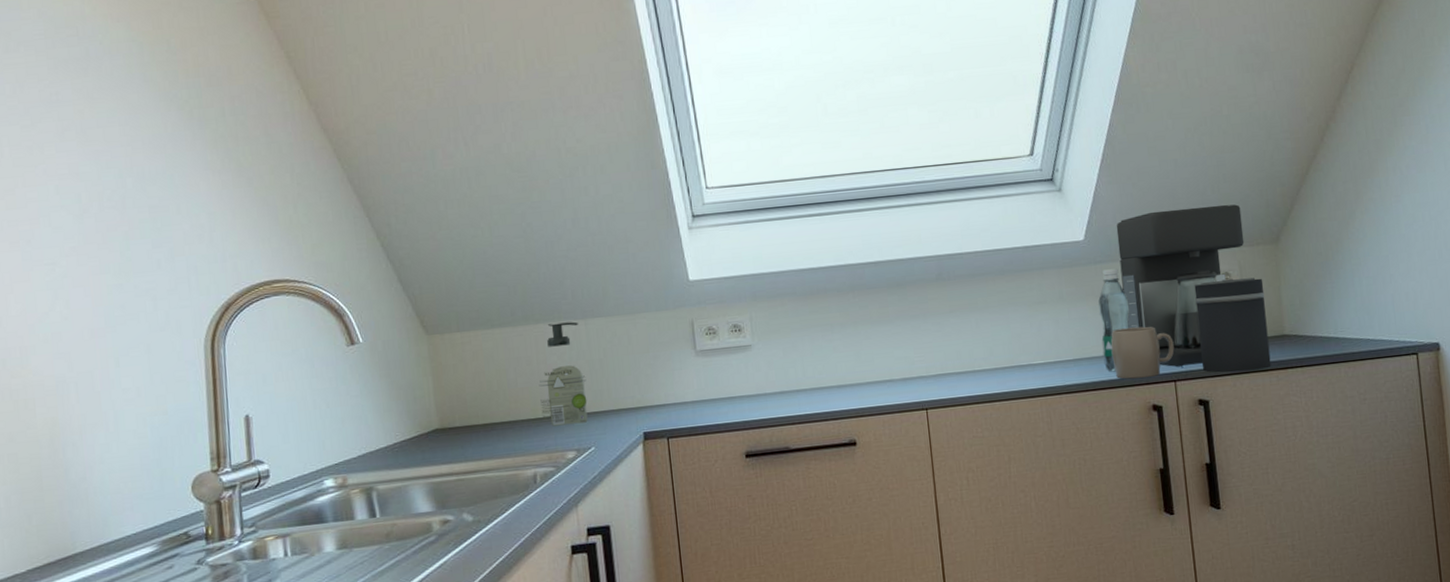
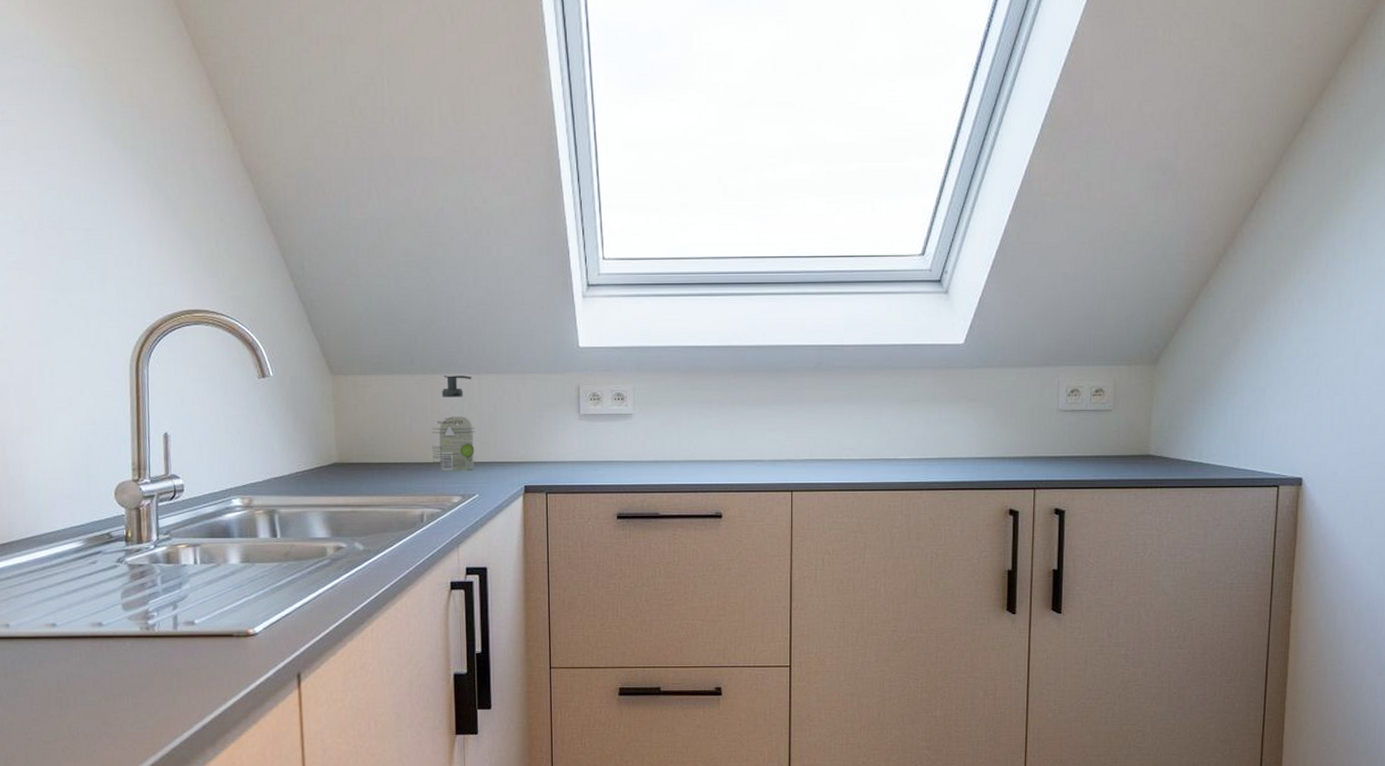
bottle: present [1097,268,1130,373] -> none [968,374,1000,475]
mug: present [1110,326,1175,380] -> none [976,433,1038,483]
coffee maker: present [1116,204,1245,368] -> none [996,321,1124,476]
cylinder: present [1194,277,1272,373] -> none [1064,395,1136,486]

